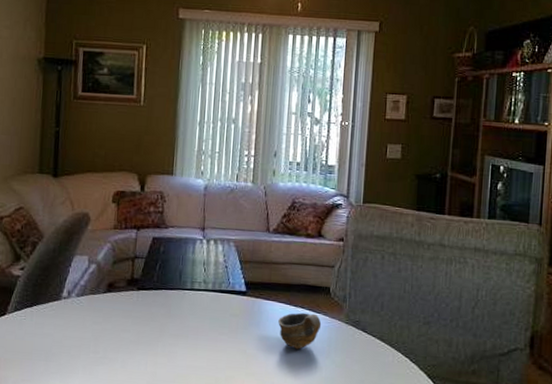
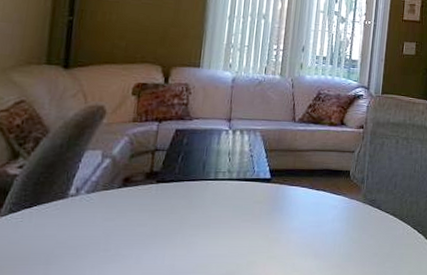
cup: present [278,312,322,349] -> none [300,195,341,230]

